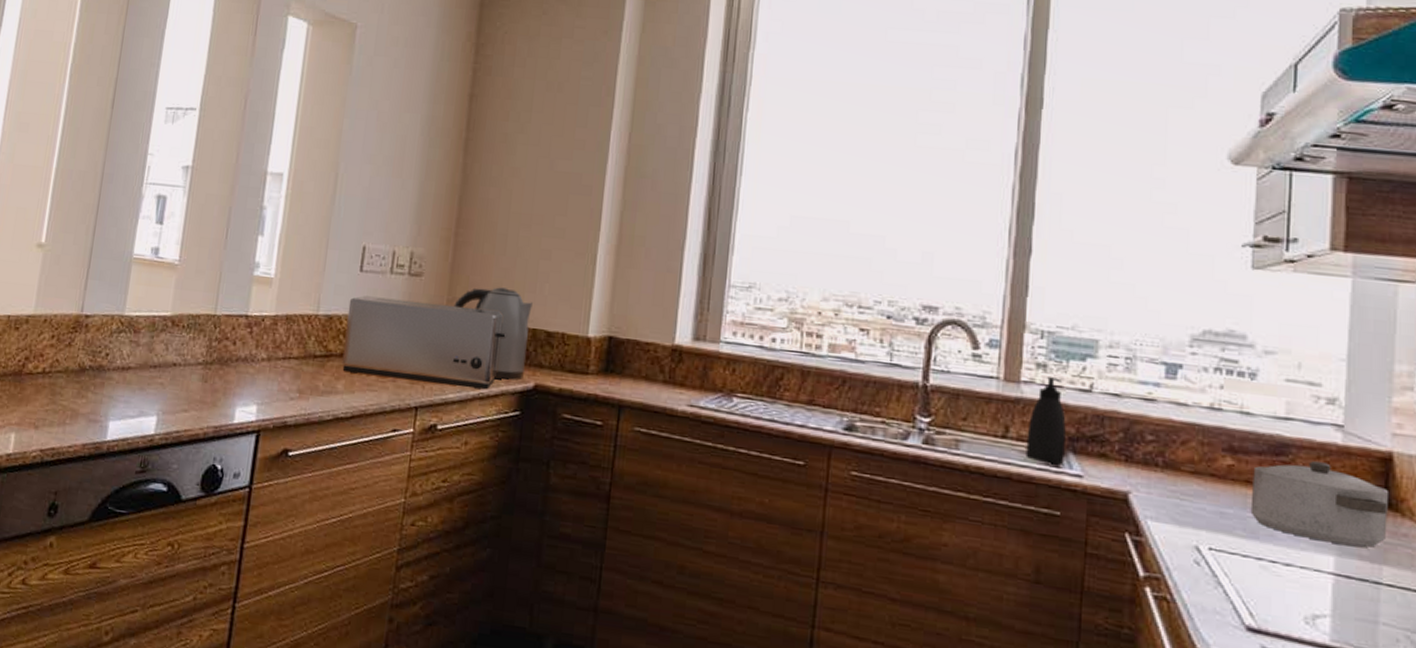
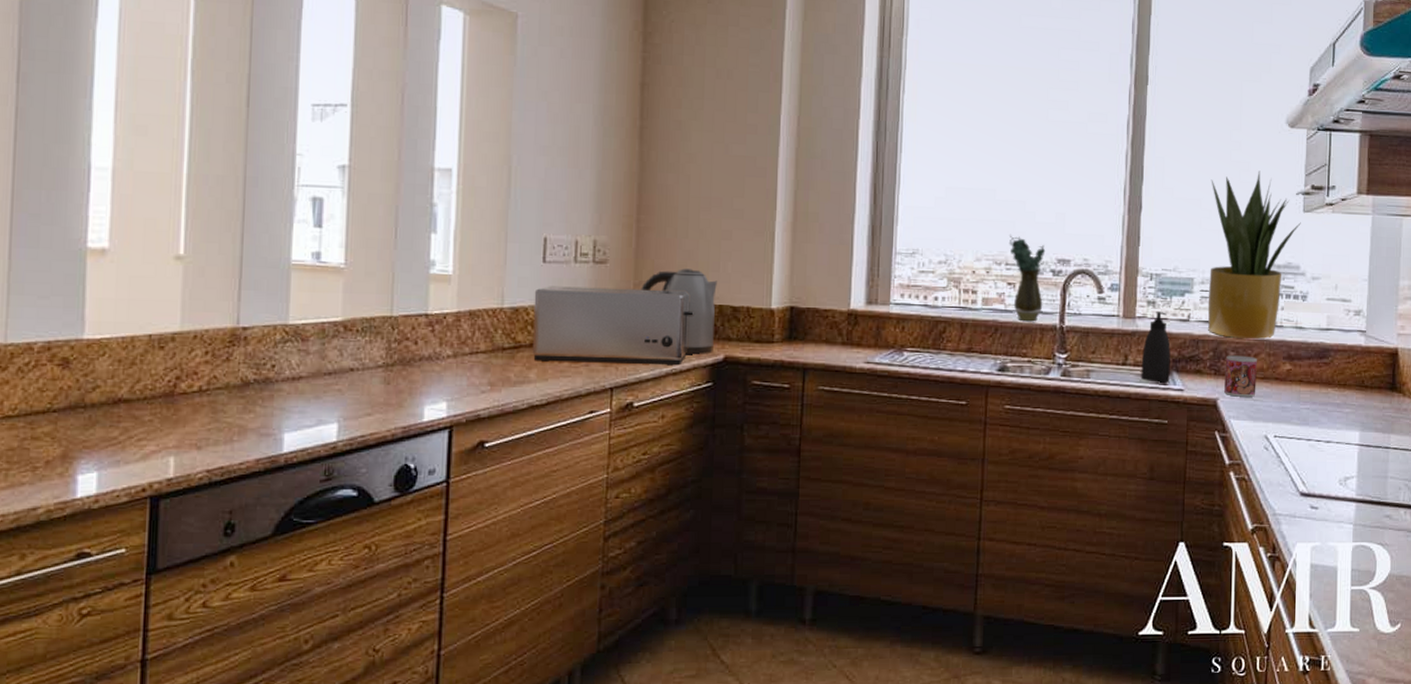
vase: none [863,274,908,375] -> present [1008,235,1046,321]
planter: none [1117,215,1249,423] -> present [1207,170,1301,340]
mug: none [1139,439,1187,495] -> present [1224,355,1258,397]
cooking pot: present [1250,461,1390,548] -> none [1303,361,1396,422]

